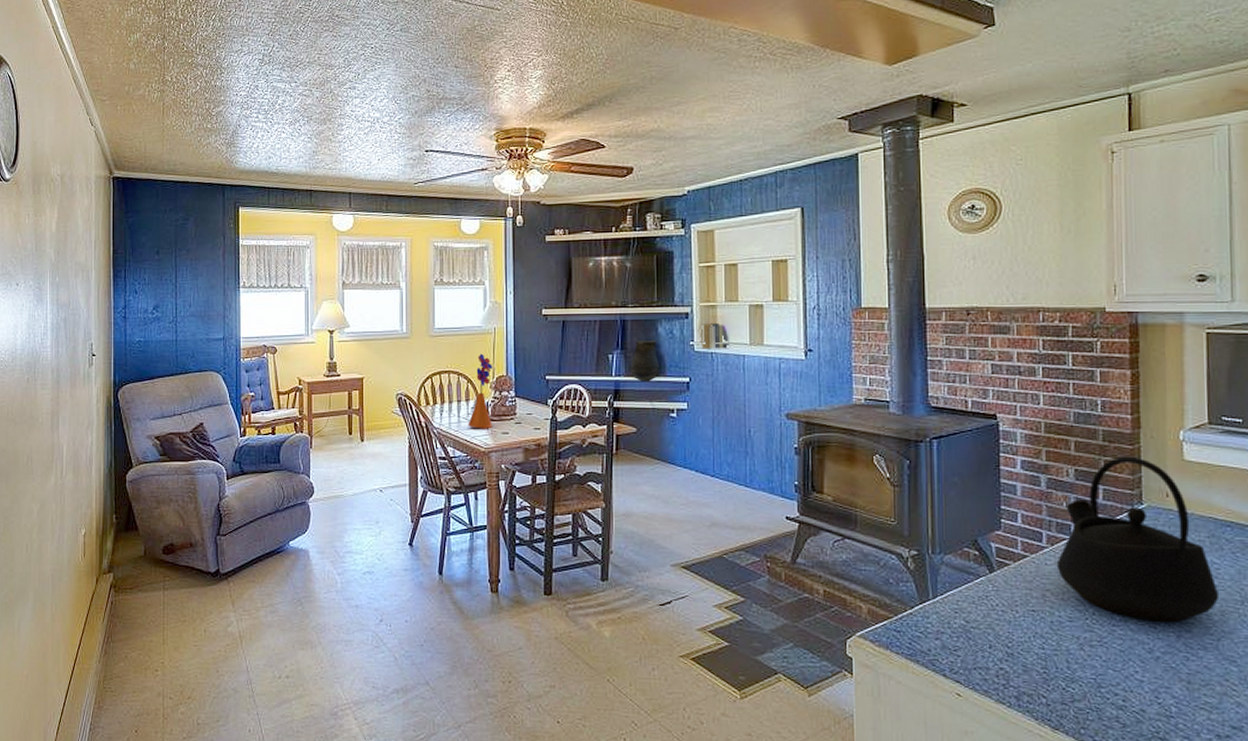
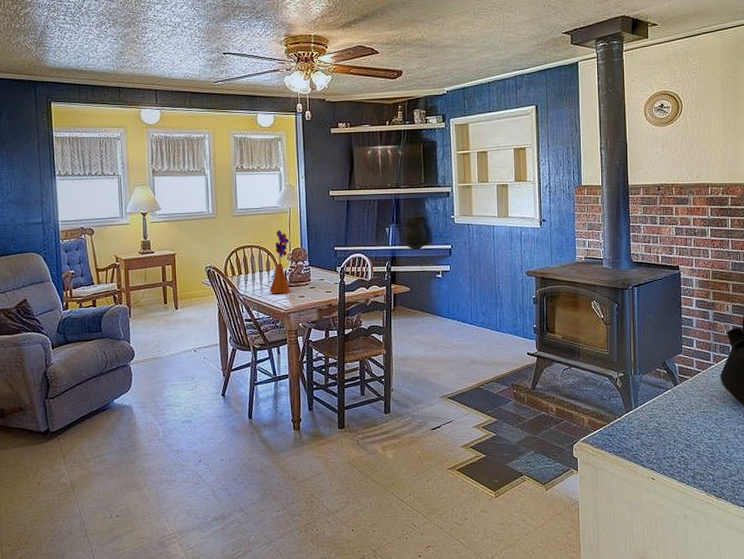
books: present [701,324,731,350] -> none [460,200,483,222]

